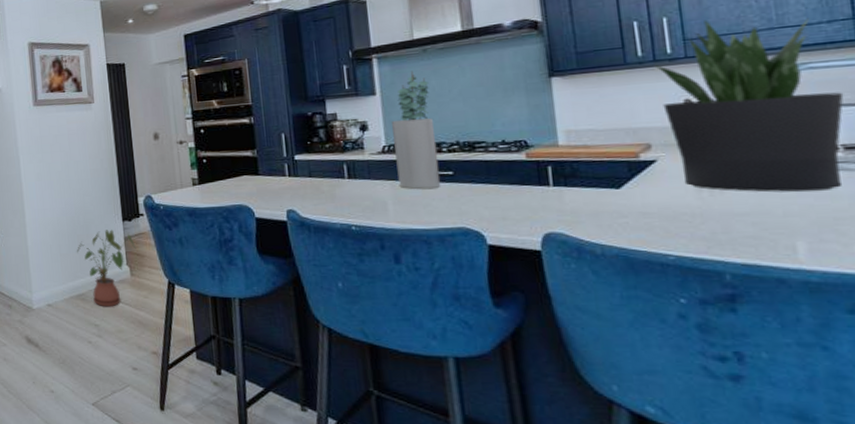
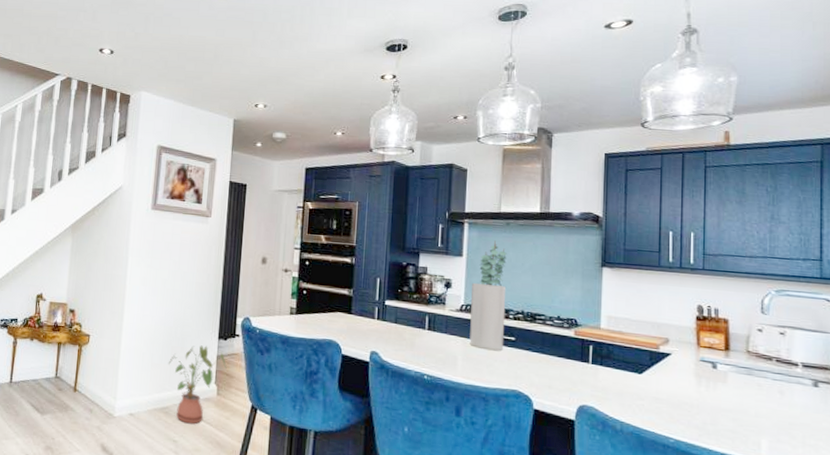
planter: present [656,18,844,193] -> none [681,240,807,400]

